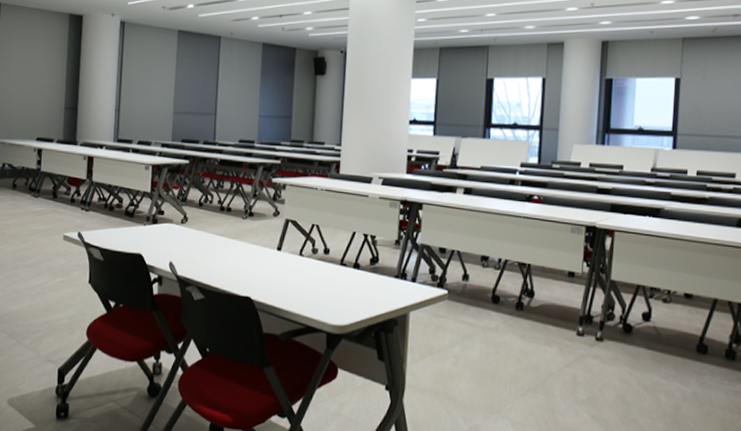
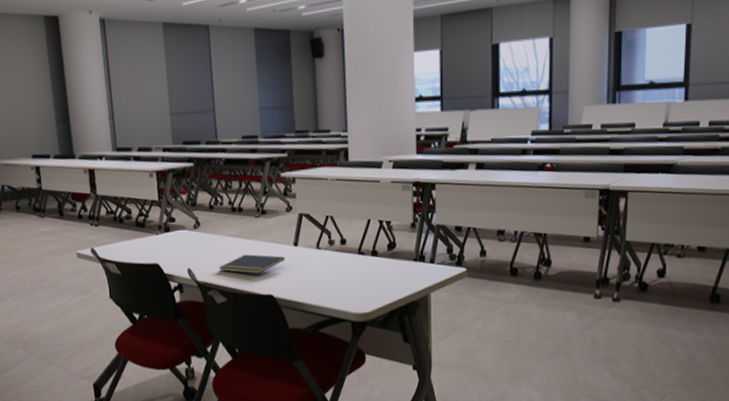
notepad: none [200,254,268,275] -> present [218,254,286,274]

